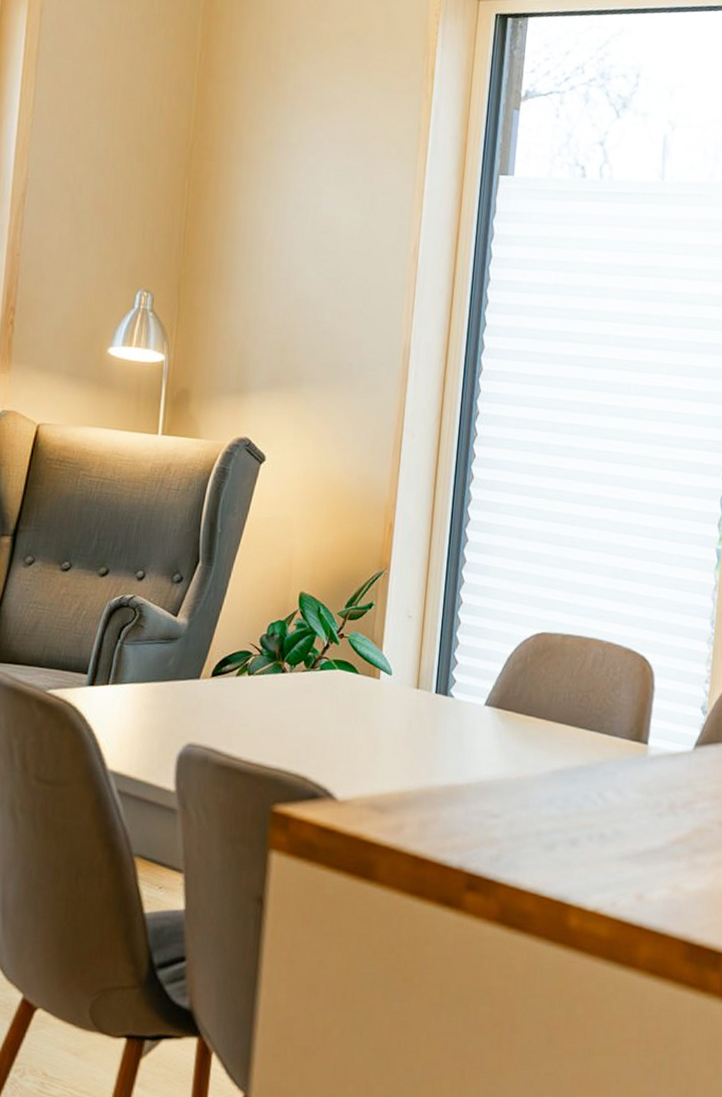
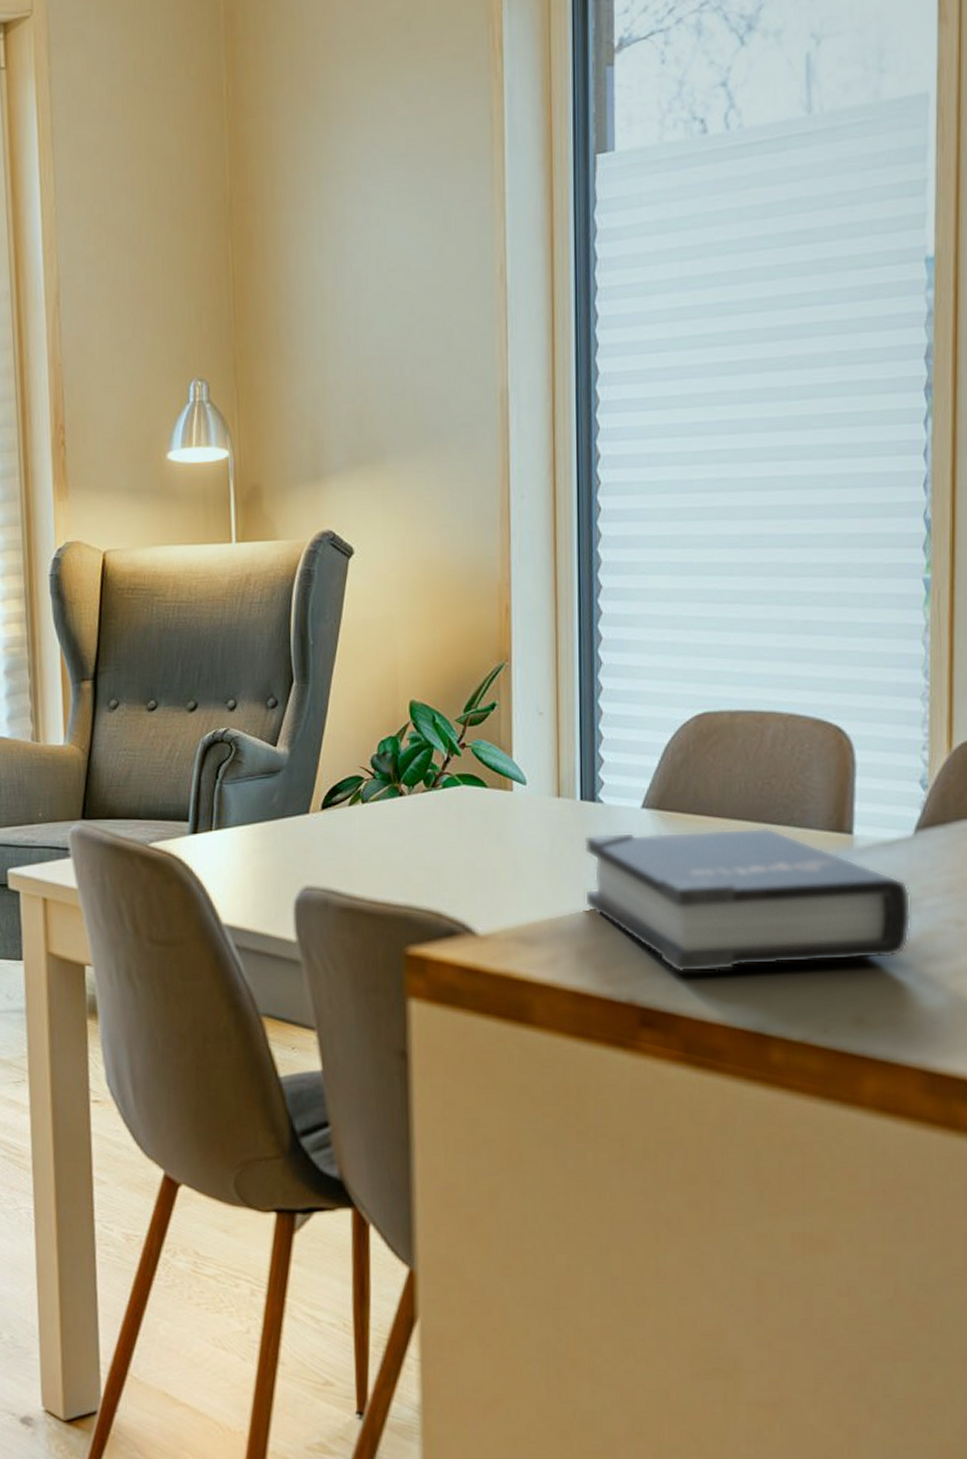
hardback book: none [430,723,688,848] -> present [584,827,911,973]

